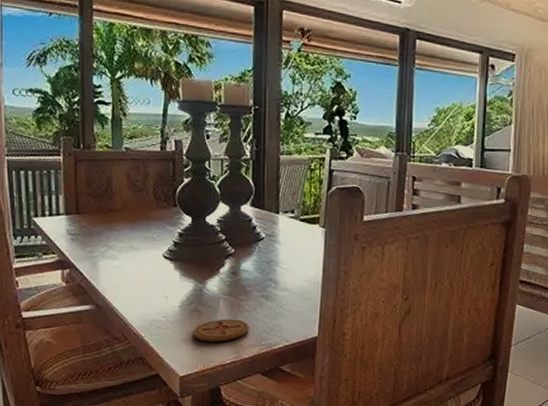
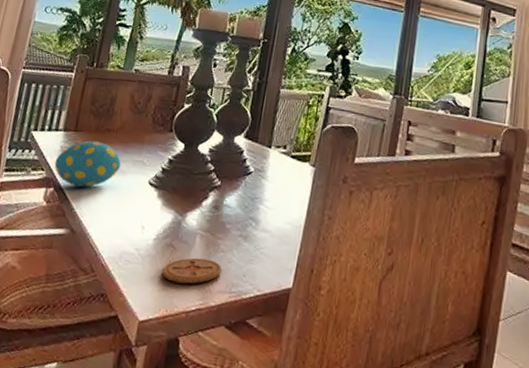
decorative egg: none [64,222,132,266] -> present [54,140,121,188]

